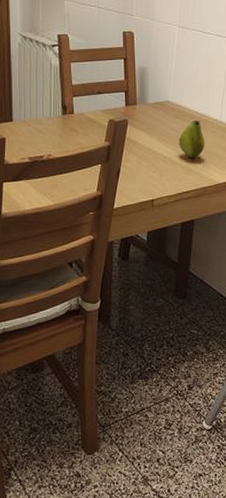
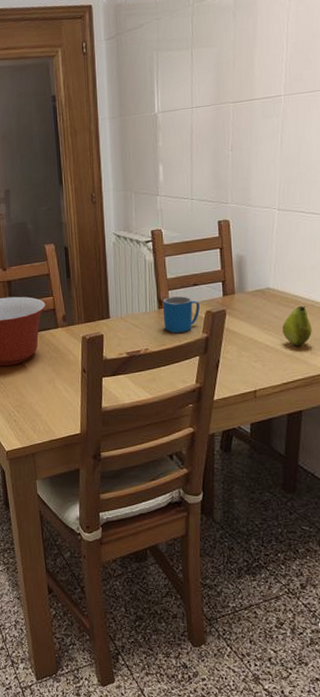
mug: none [67,103,104,141] -> present [163,296,200,334]

